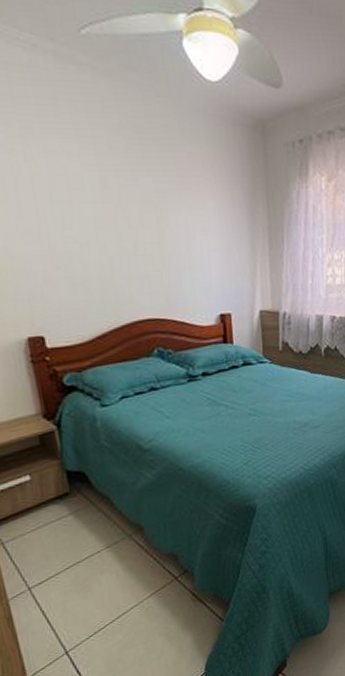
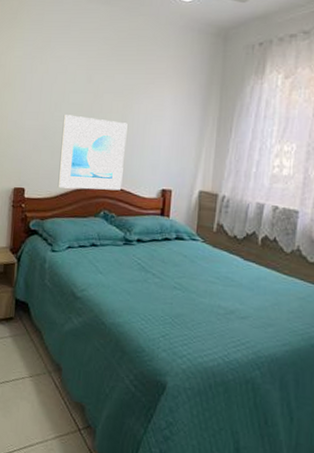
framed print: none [78,233,174,329] -> present [57,115,128,191]

